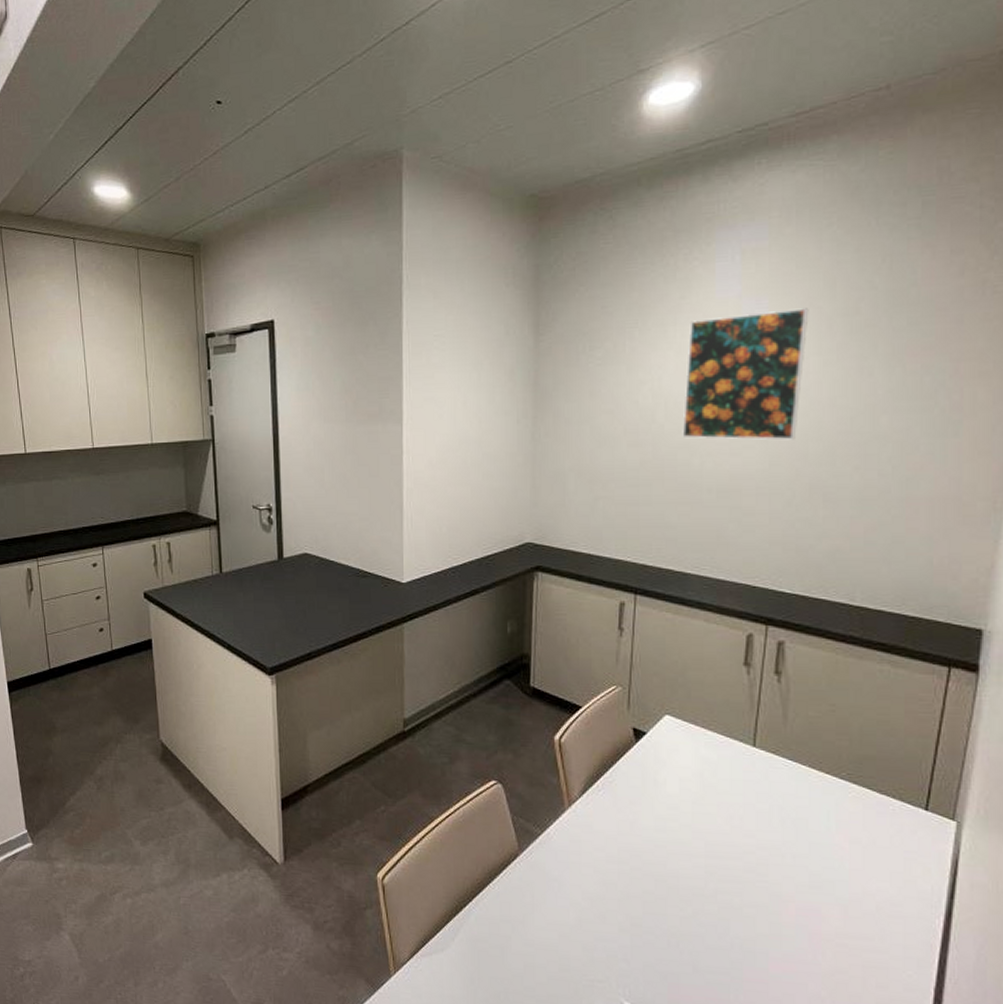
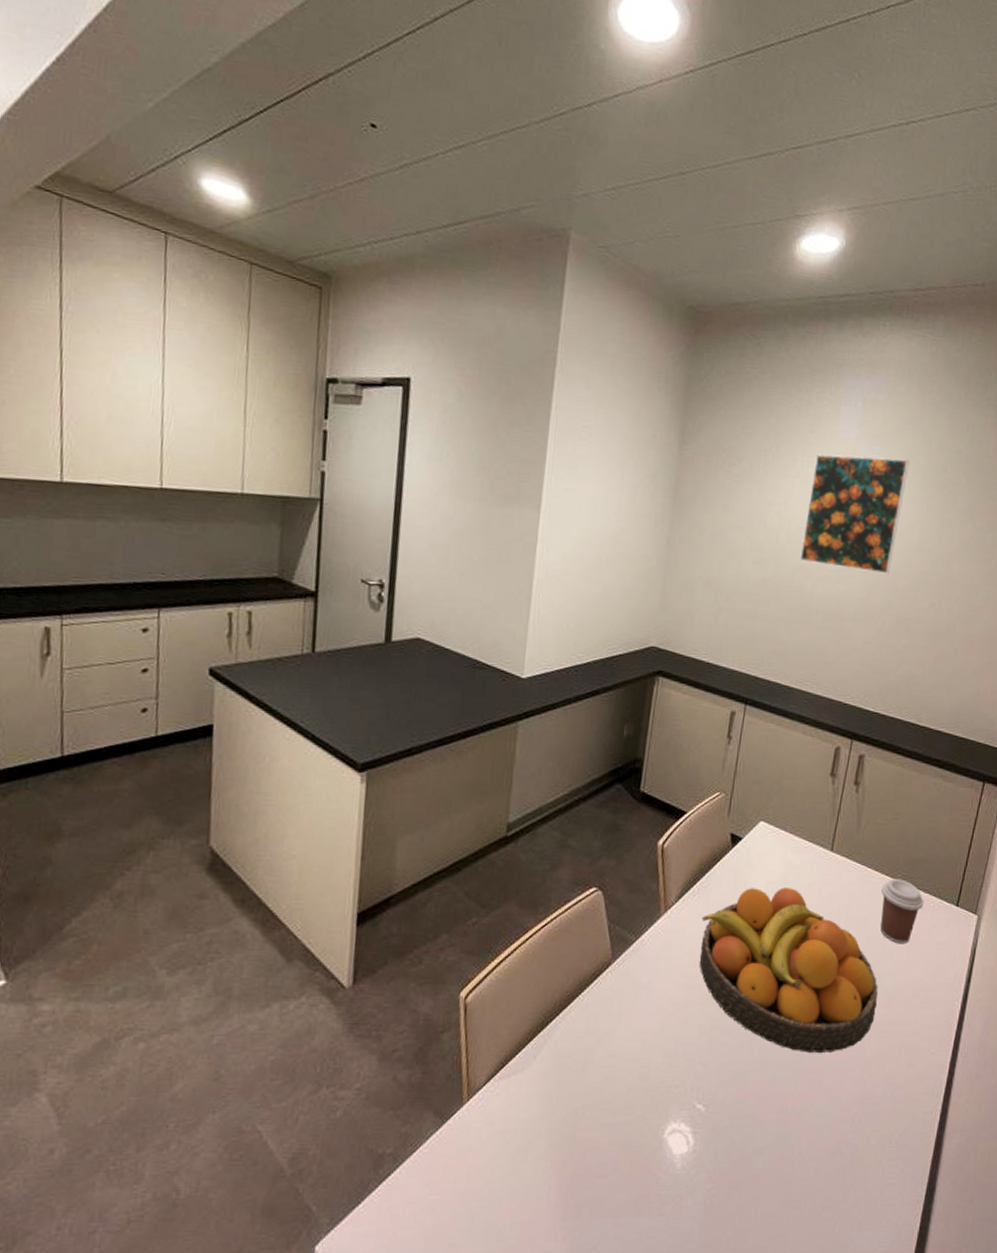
fruit bowl: none [609,784,828,963] -> present [699,887,878,1054]
coffee cup: none [822,777,880,851] -> present [880,879,924,944]

